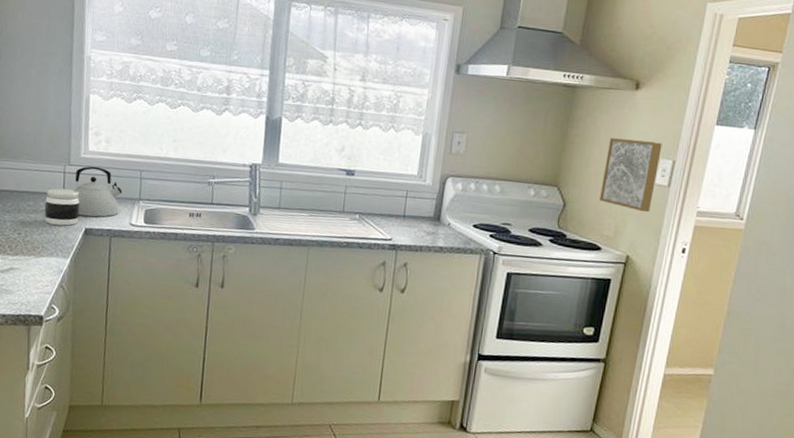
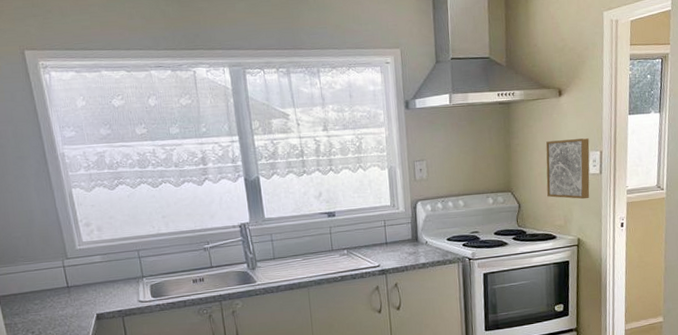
jar: present [44,188,80,226] -> none [50,281,88,317]
kettle: present [74,166,123,217] -> none [74,255,126,304]

